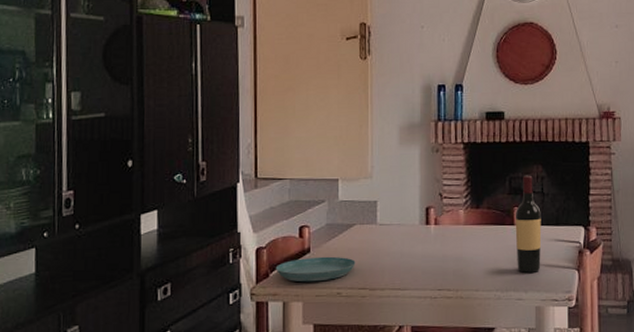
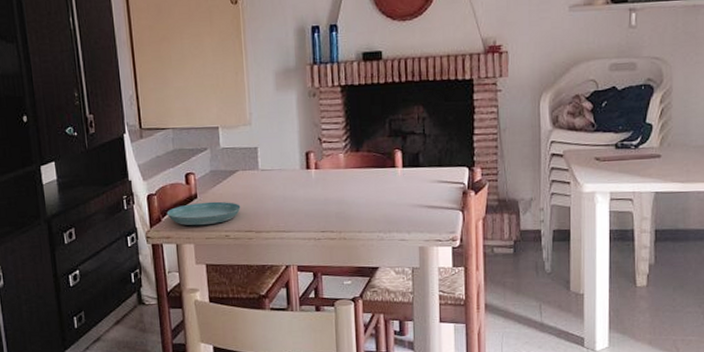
wine bottle: present [515,175,542,273] -> none [396,116,424,214]

